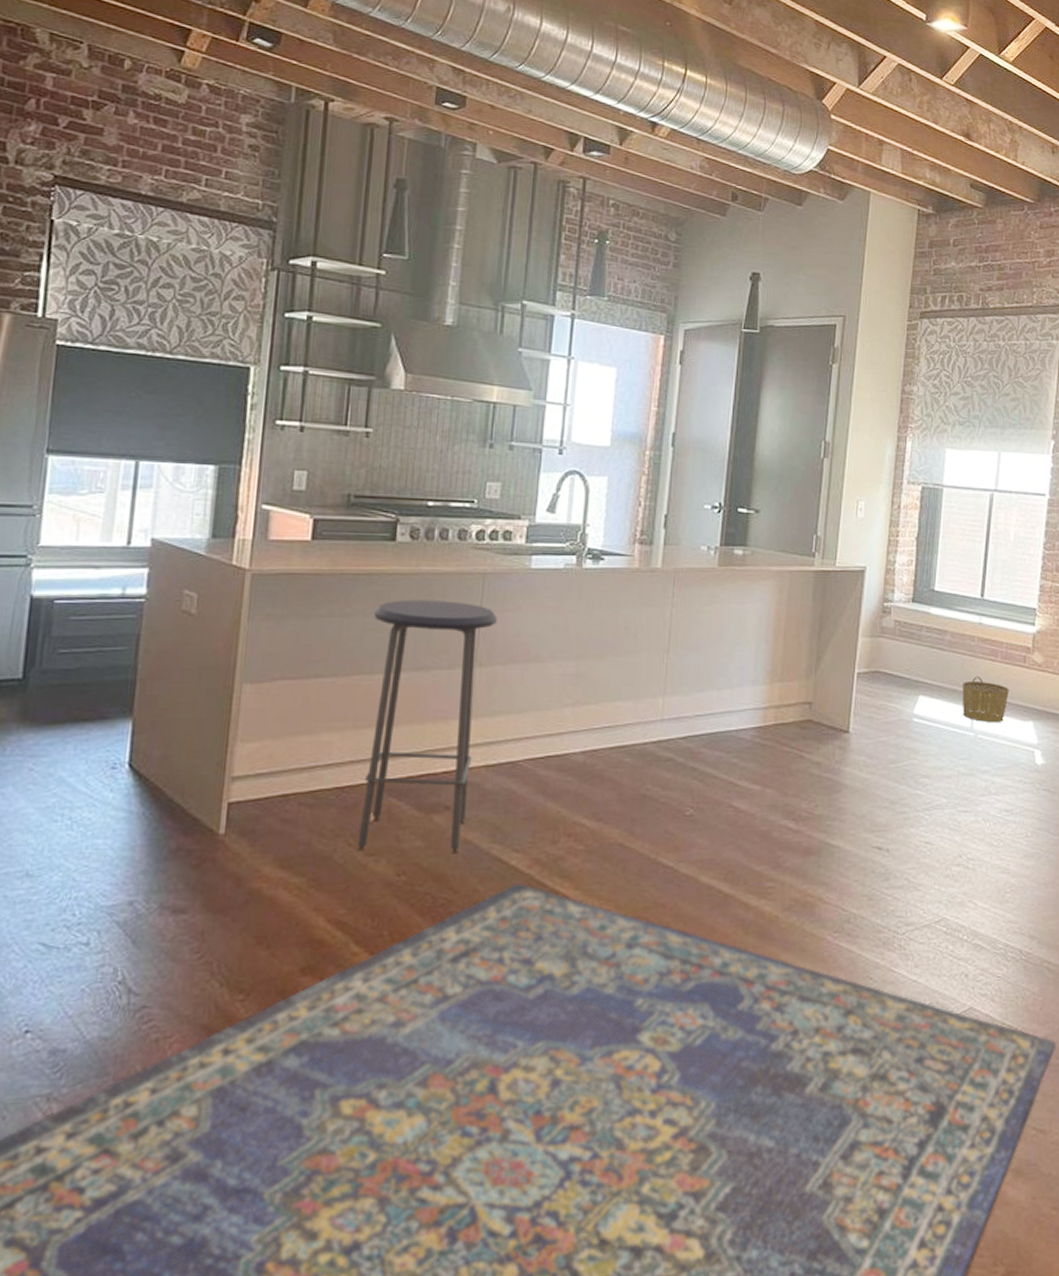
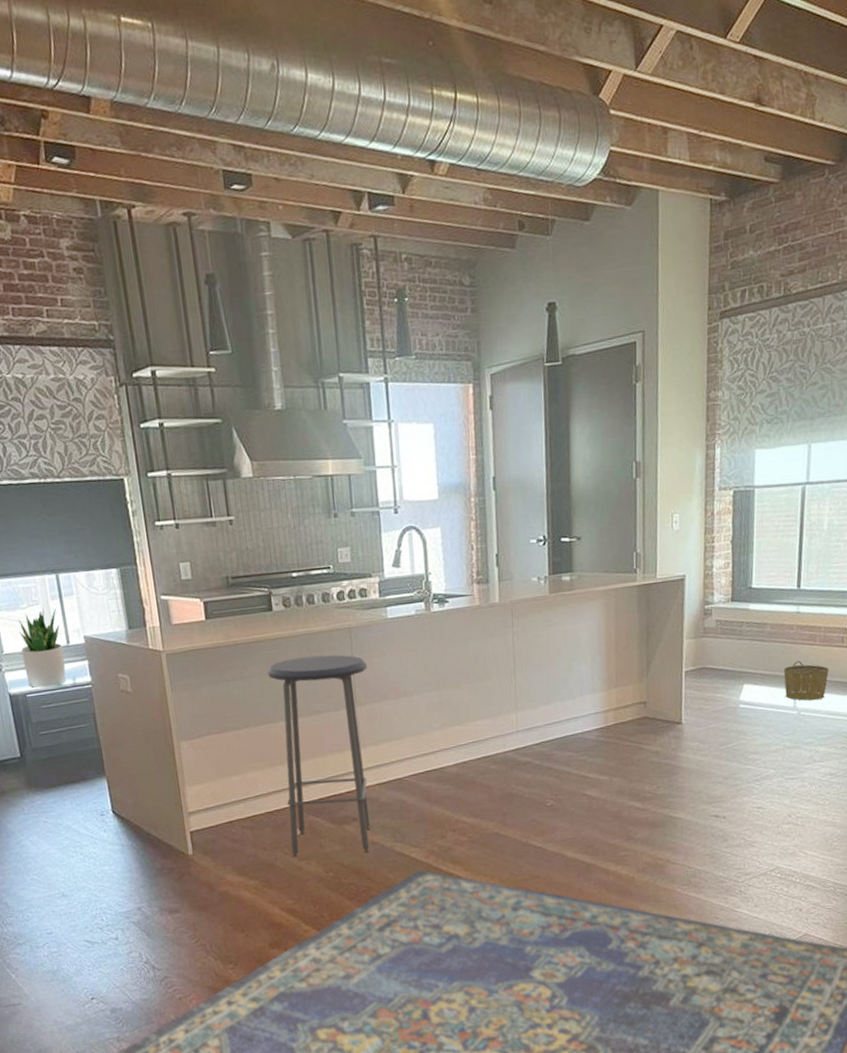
planter: none [61,498,126,595] -> present [17,608,67,689]

